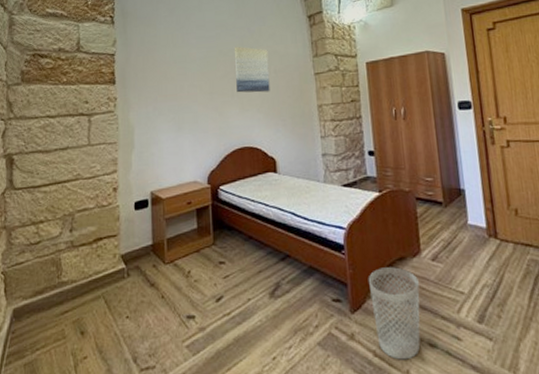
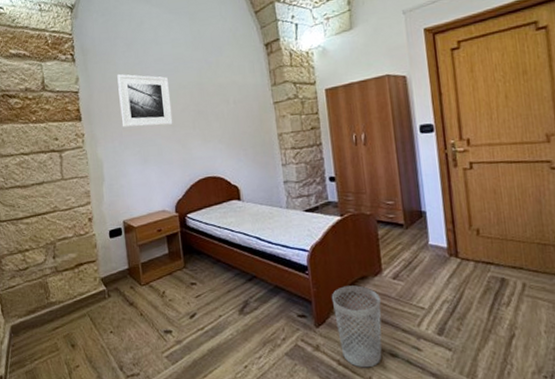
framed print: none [157,38,211,93] -> present [117,74,173,128]
wall art: present [234,46,270,93] -> none [192,78,231,125]

